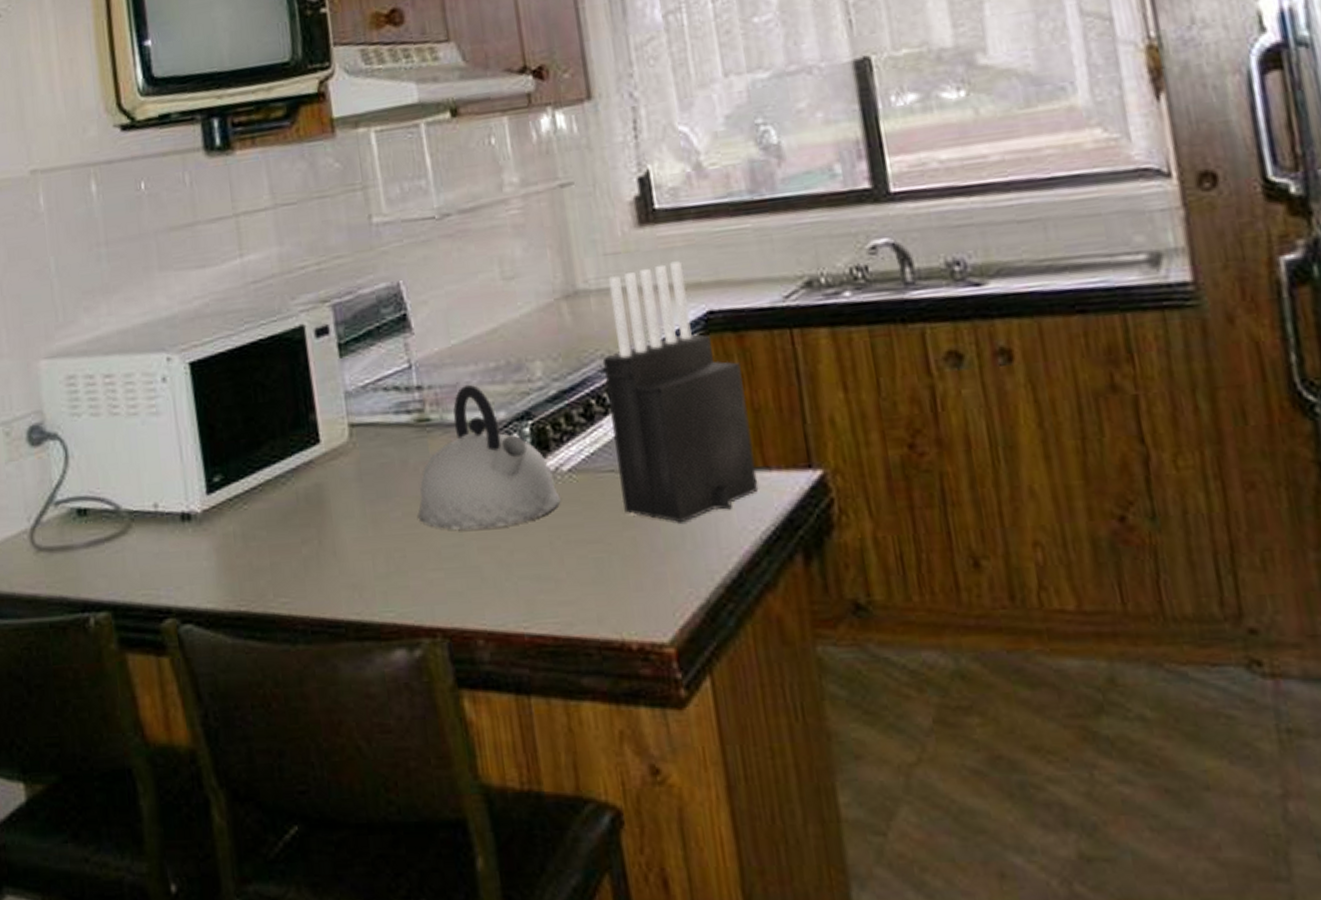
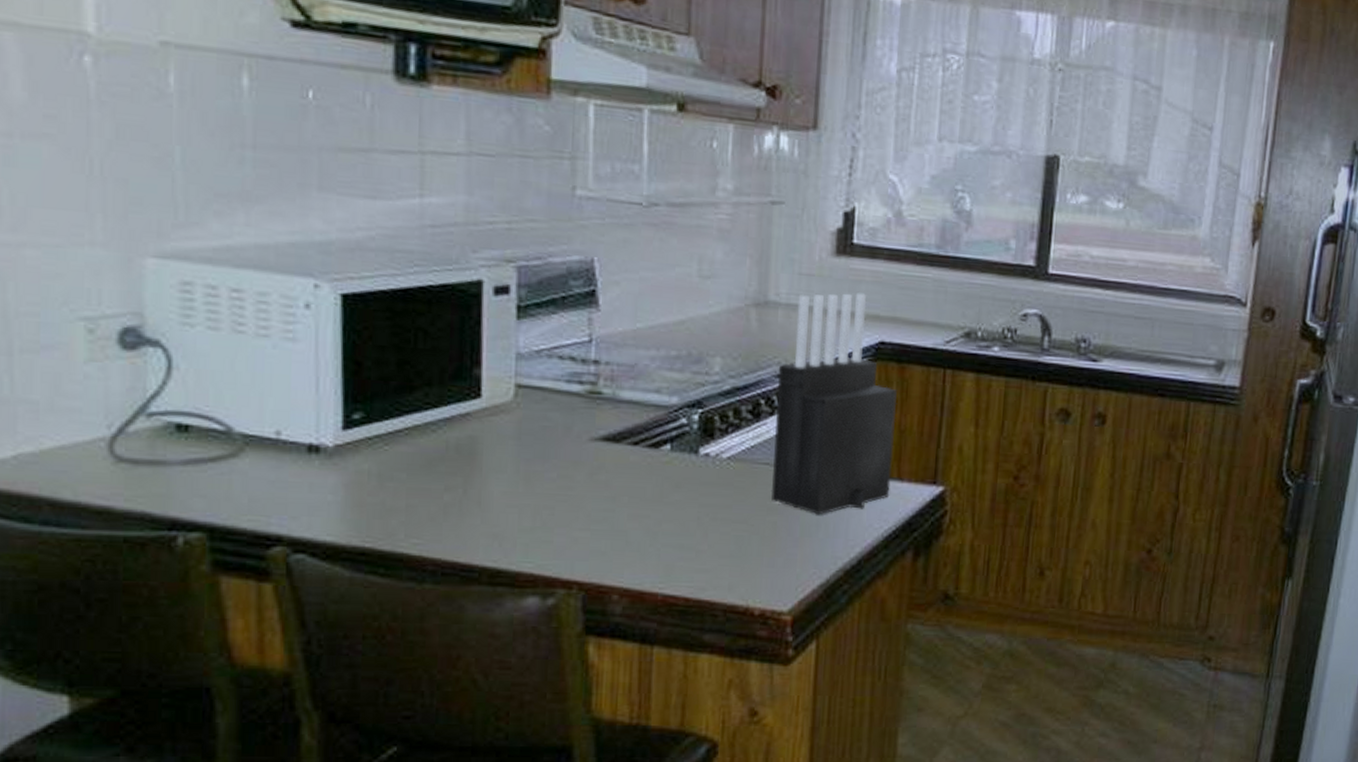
kettle: present [417,384,561,530] -> none [573,367,716,499]

